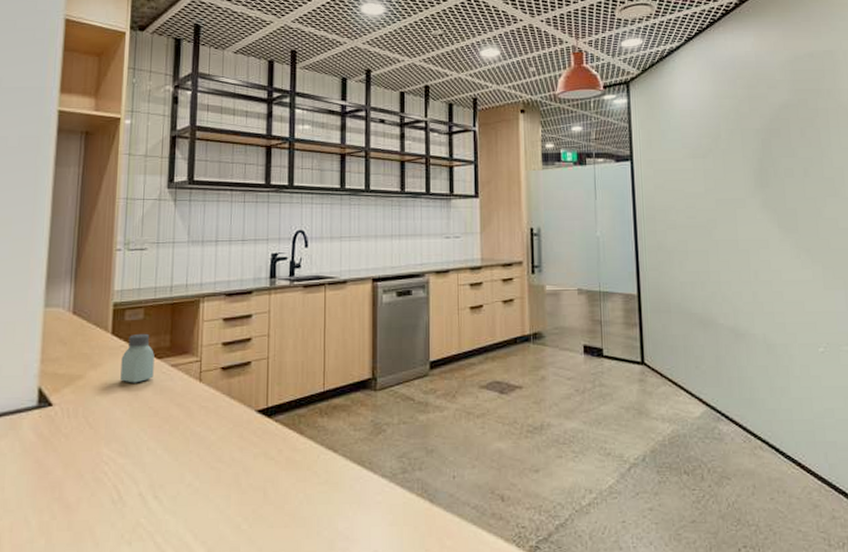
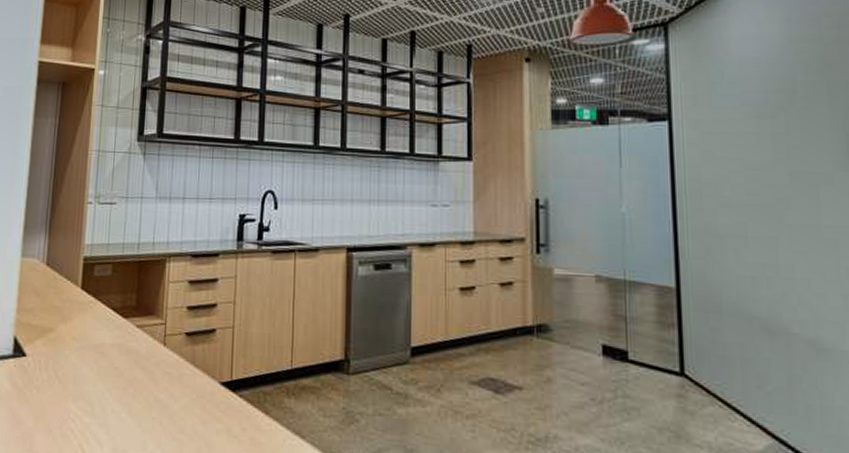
saltshaker: present [120,333,155,383] -> none [88,290,121,342]

